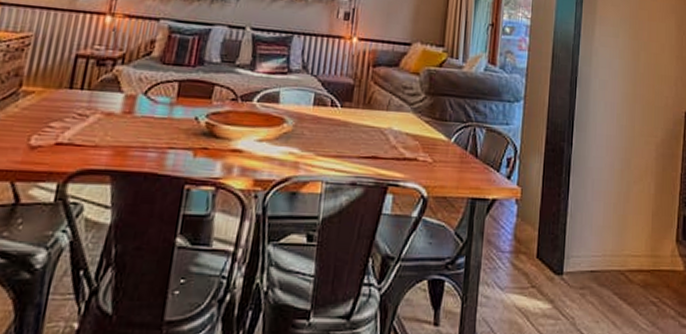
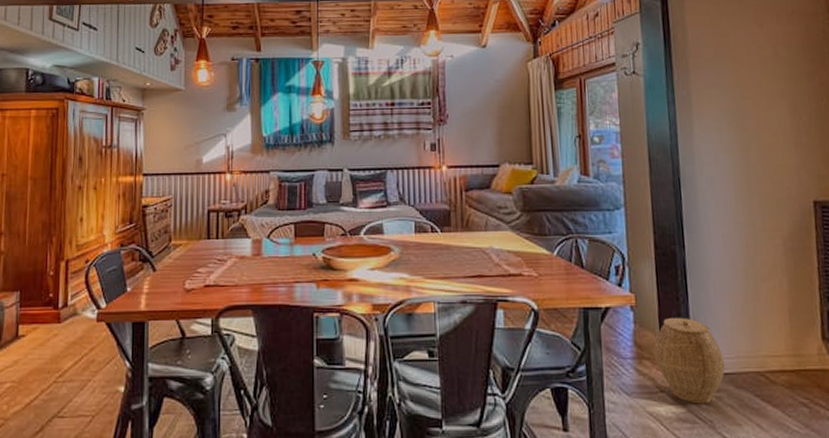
woven basket: none [531,214,592,301] -> present [654,318,726,404]

